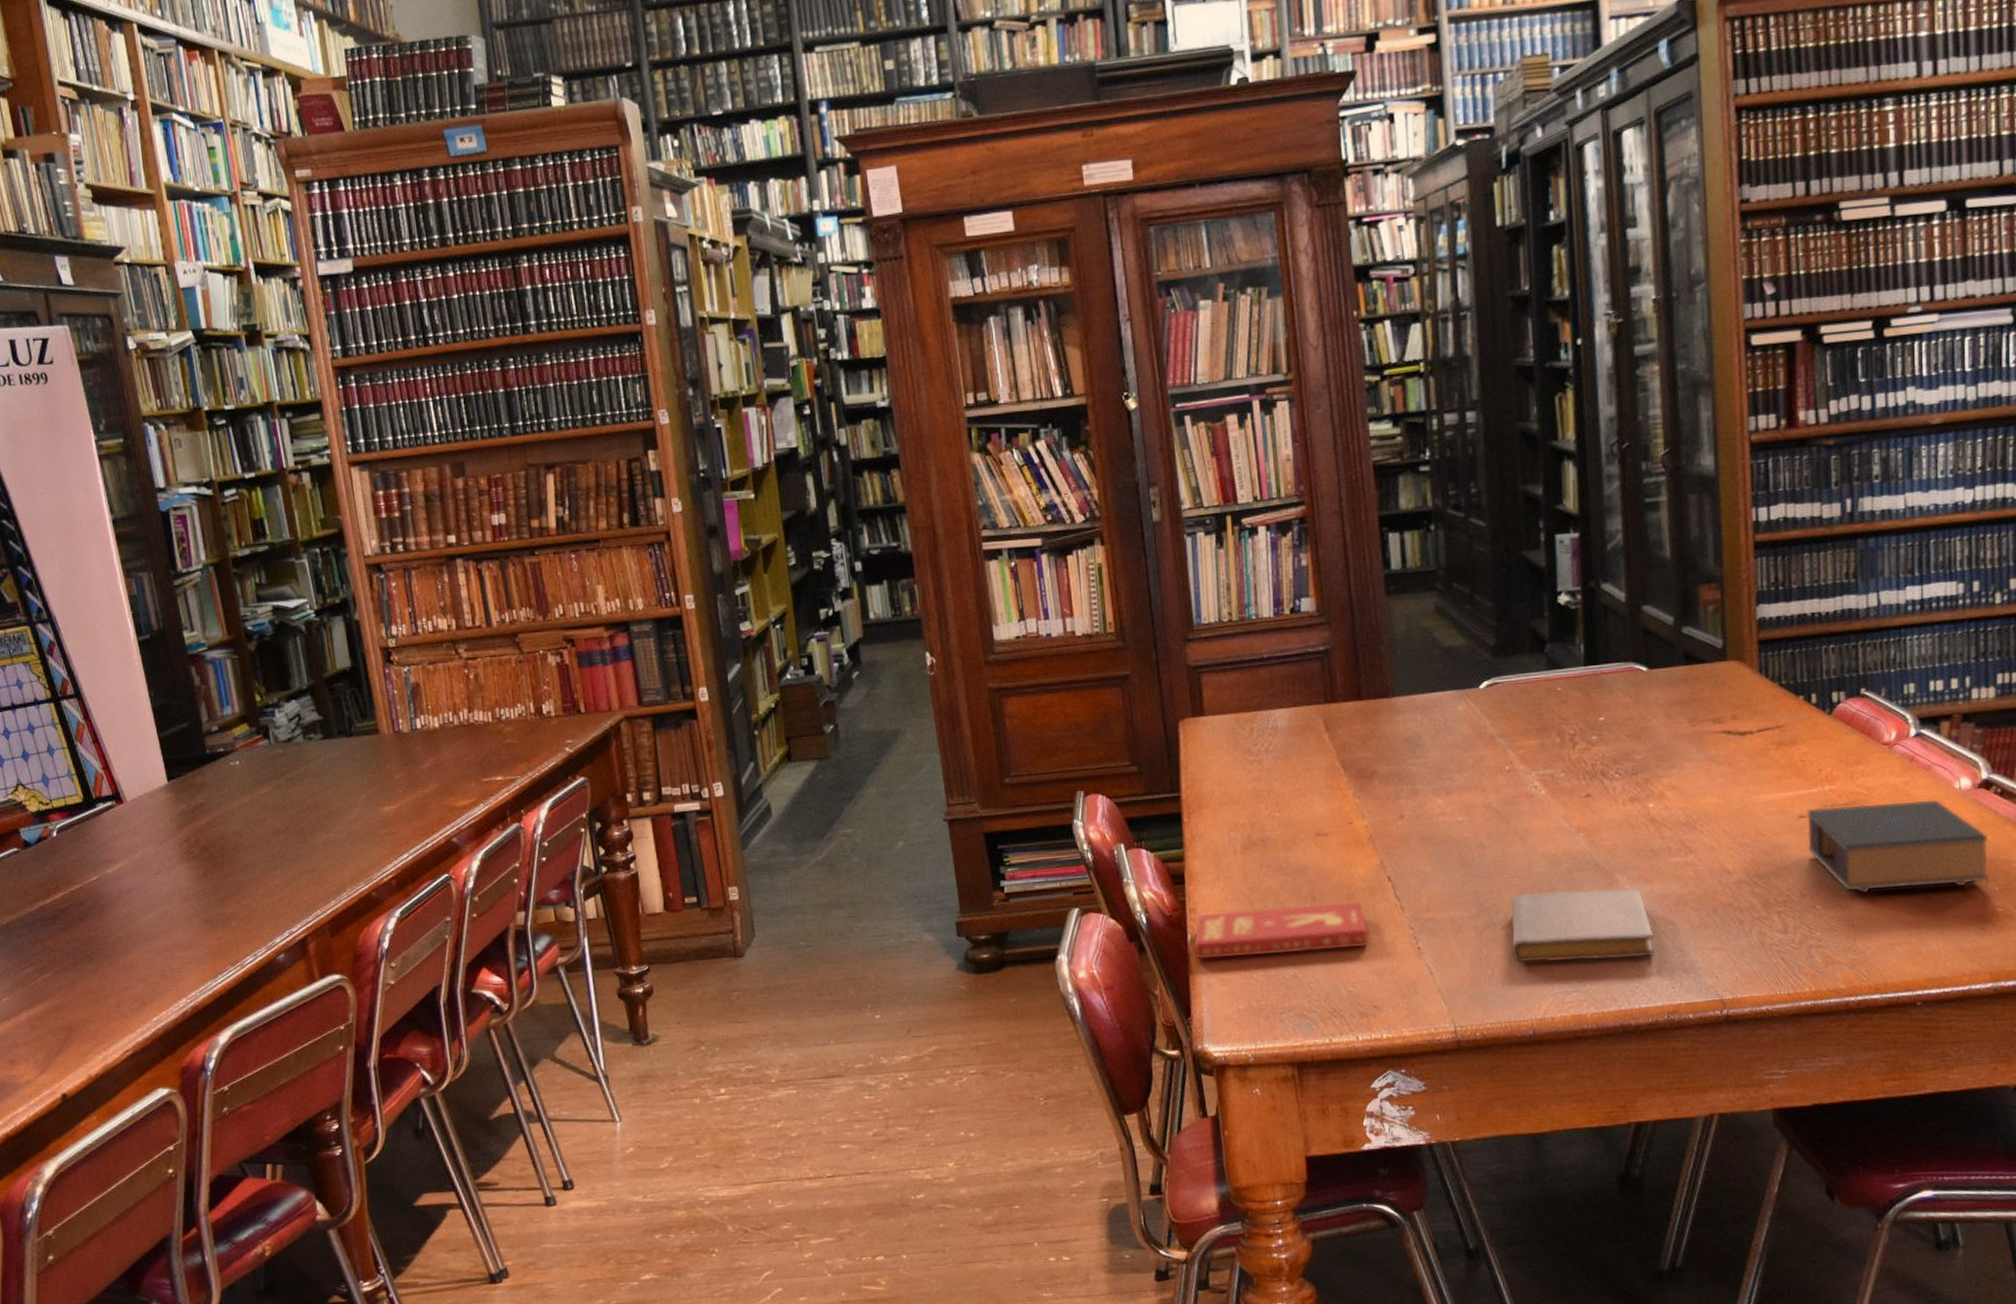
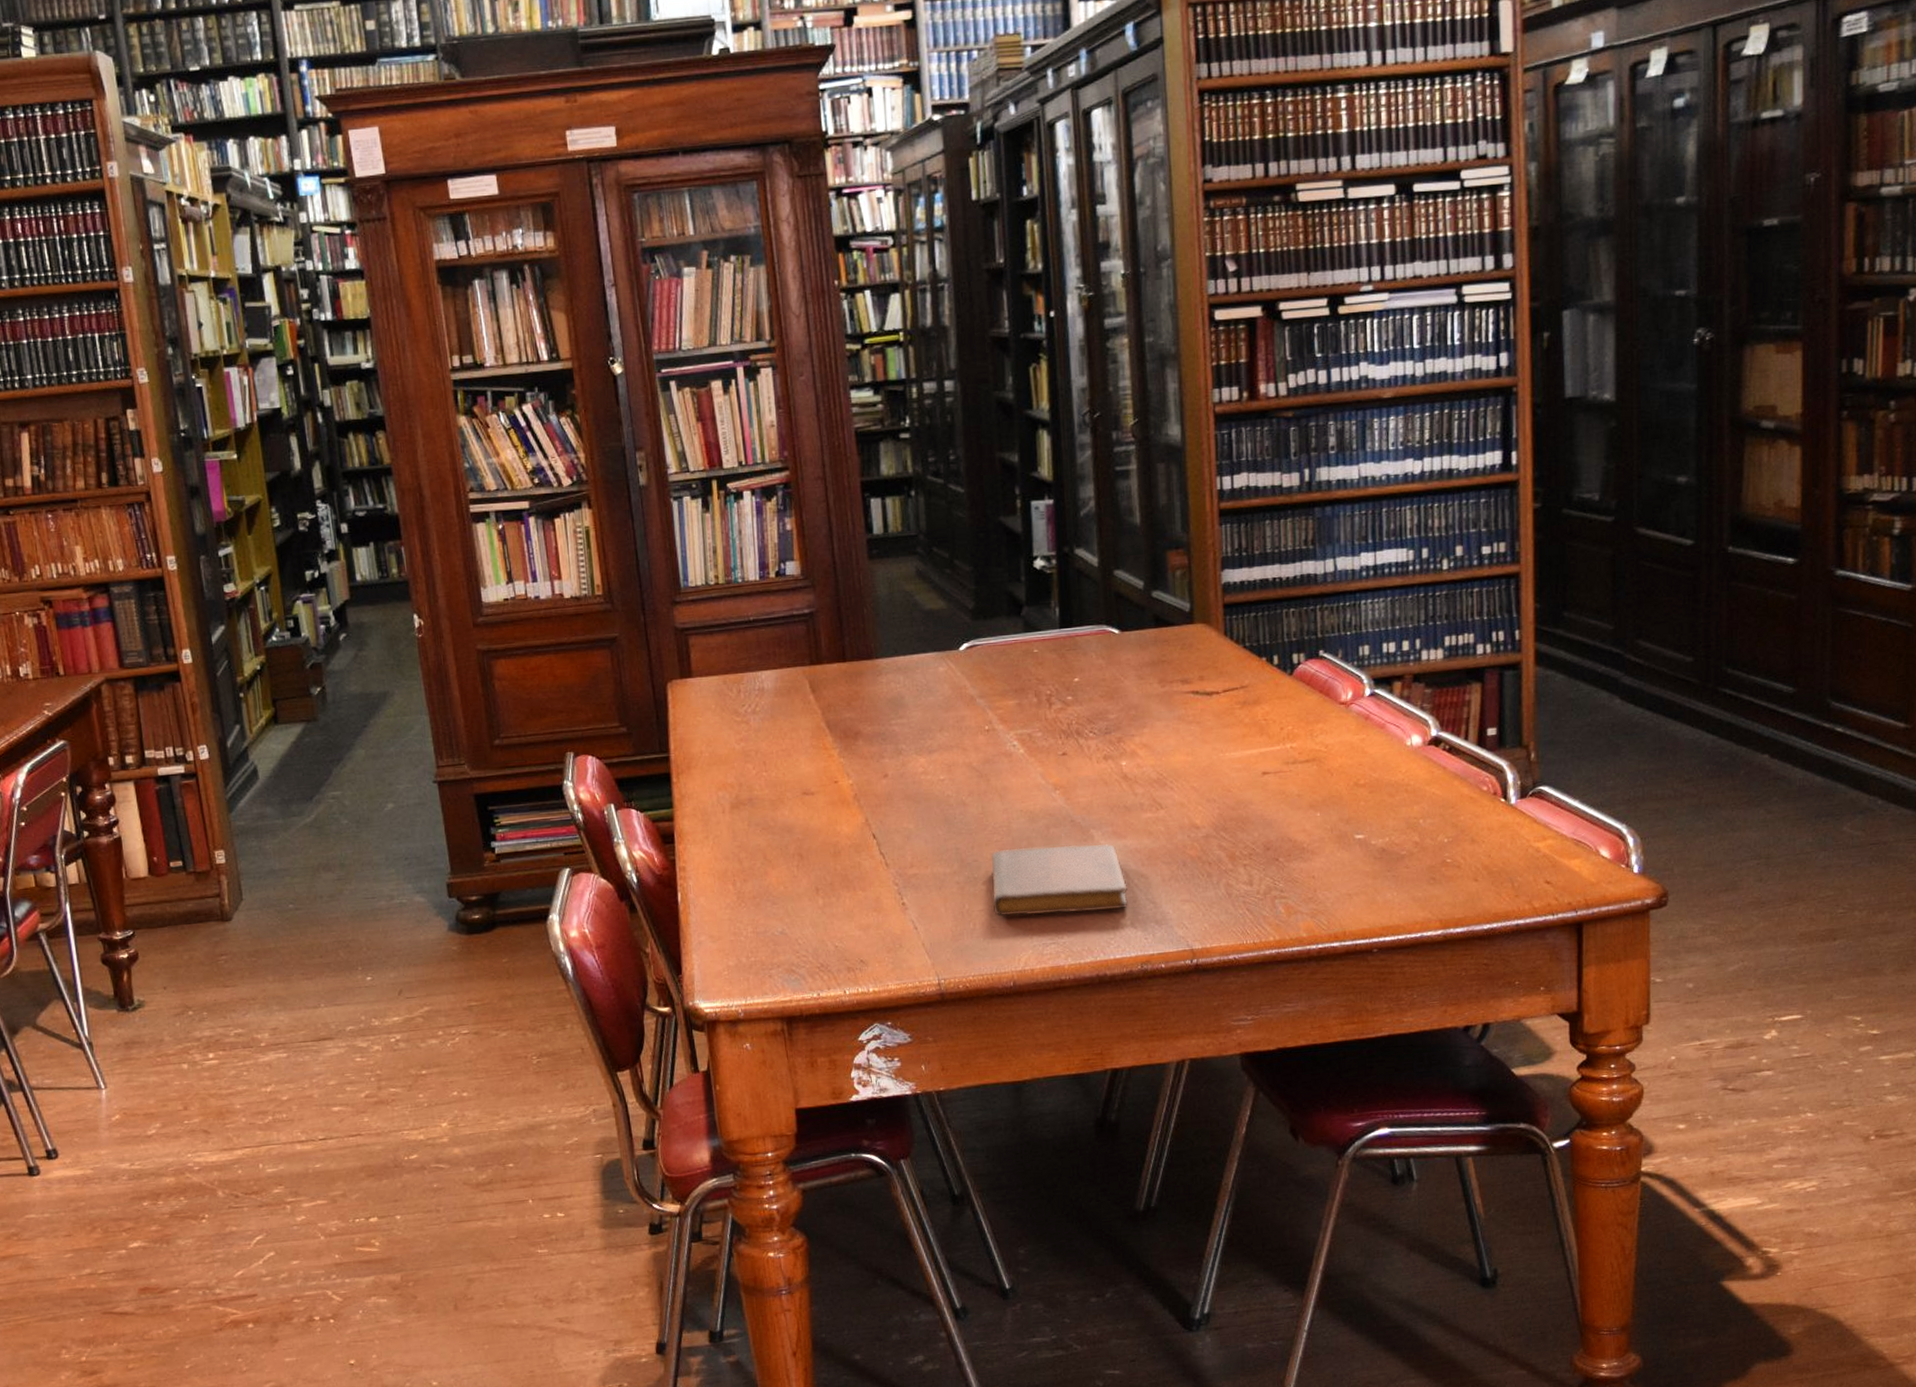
book: present [1193,902,1368,960] -> none [683,859,854,918]
book: present [1807,800,1989,893] -> none [1270,757,1438,846]

